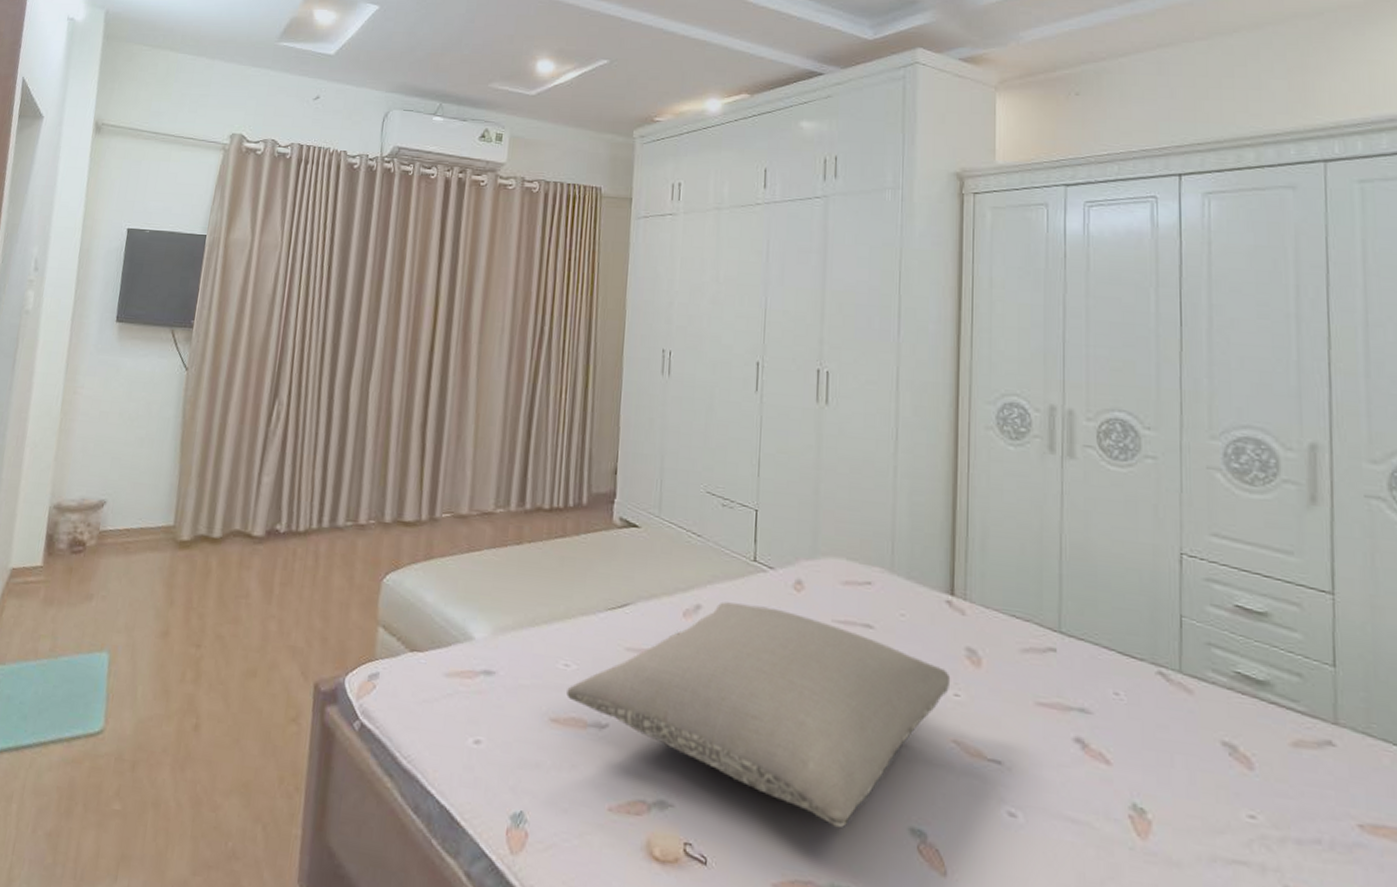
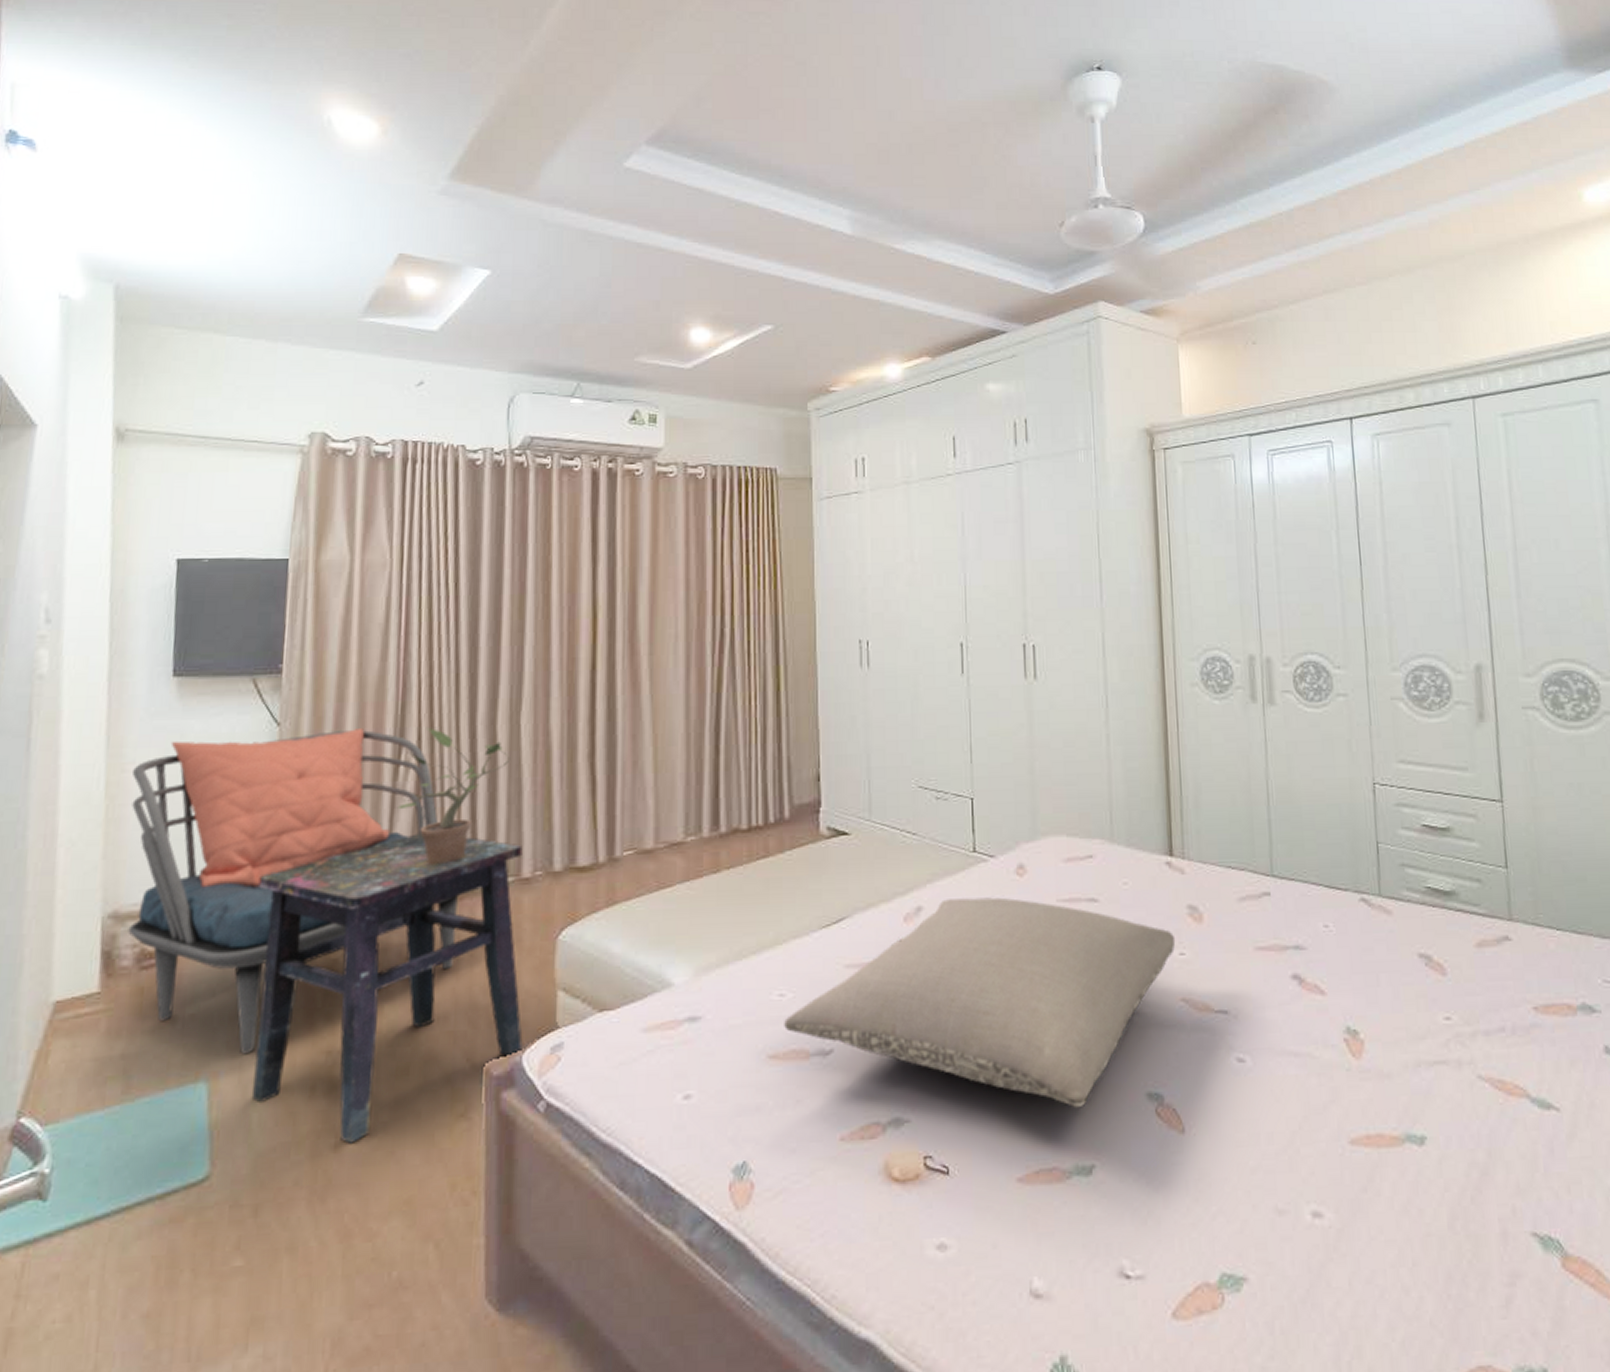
armchair: none [66,373,307,636] -> present [128,729,458,1055]
side table: none [140,473,362,726] -> present [253,833,523,1144]
potted plant: none [267,386,359,503] -> present [397,728,511,864]

